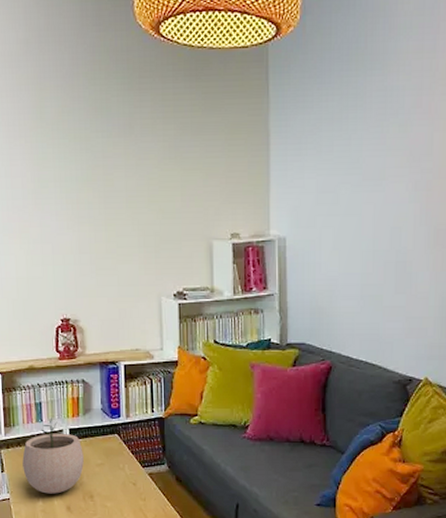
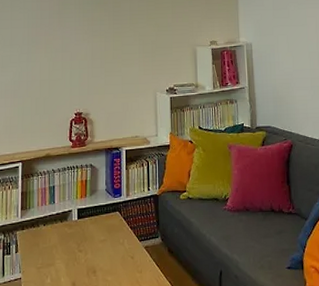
plant pot: present [22,417,84,494] -> none [35,199,89,272]

